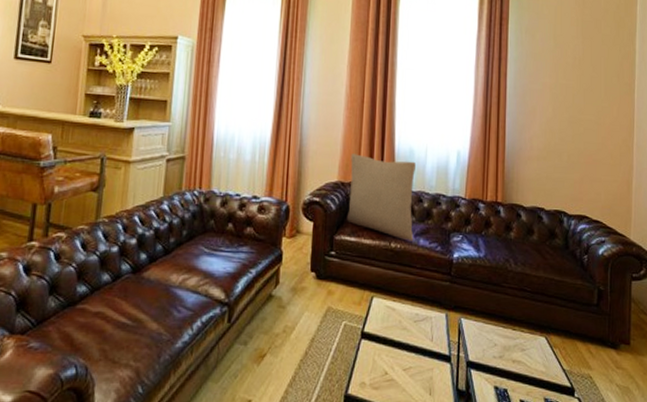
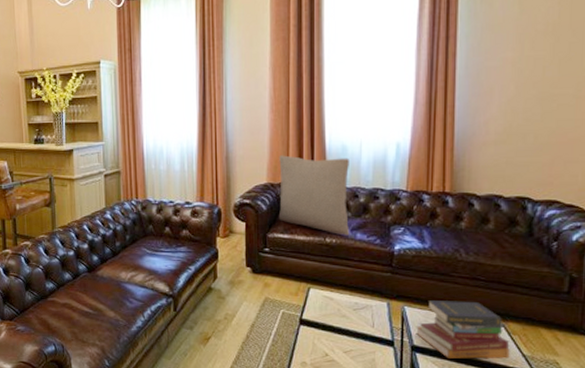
books: none [471,312,552,375] -> present [416,300,510,359]

